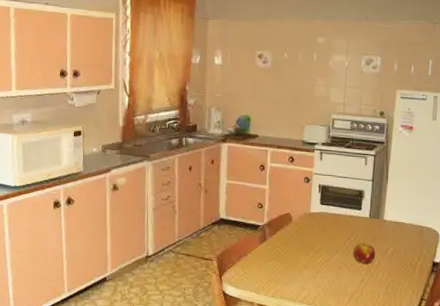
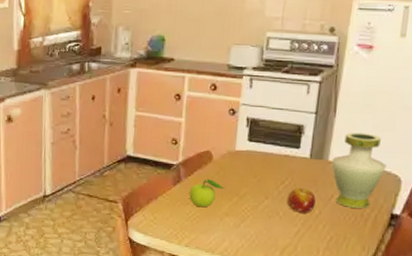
fruit: none [273,237,303,262] -> present [189,179,225,208]
vase: none [387,196,428,258] -> present [332,132,387,209]

